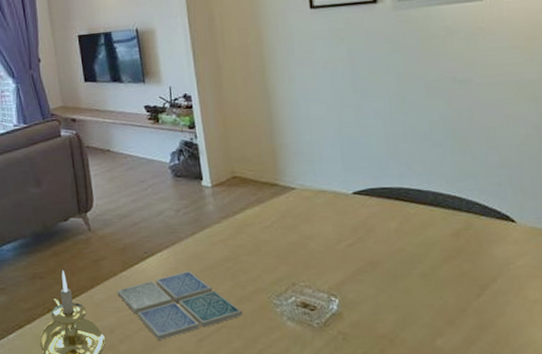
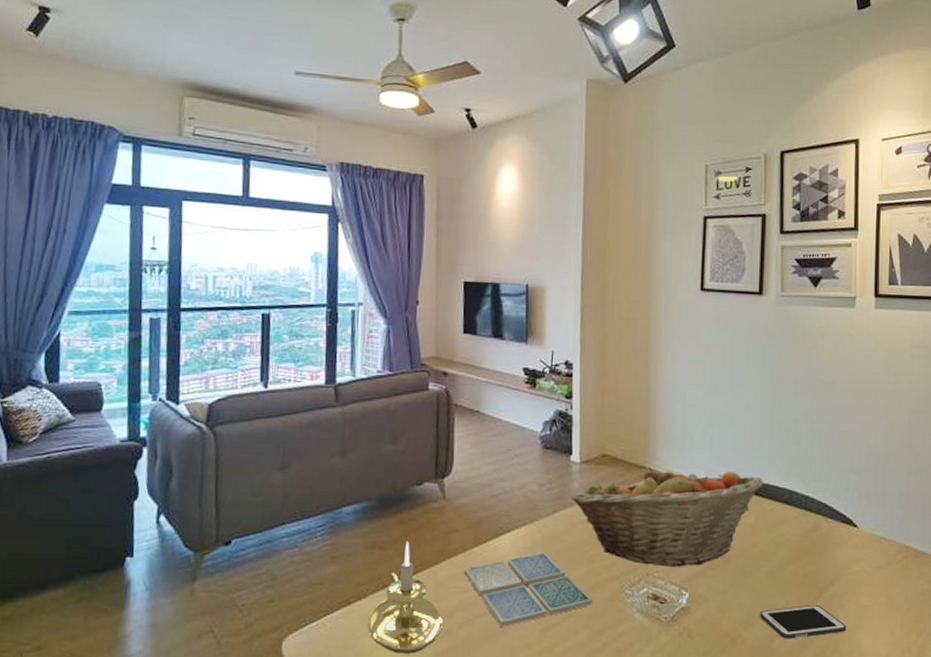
fruit basket: none [208,180,404,276] -> present [571,467,764,567]
cell phone: none [417,302,516,337] -> present [760,604,846,639]

